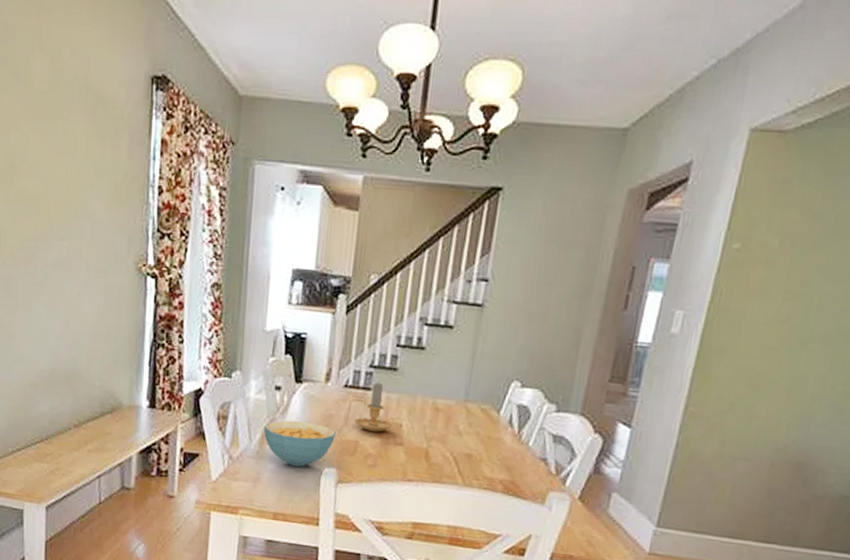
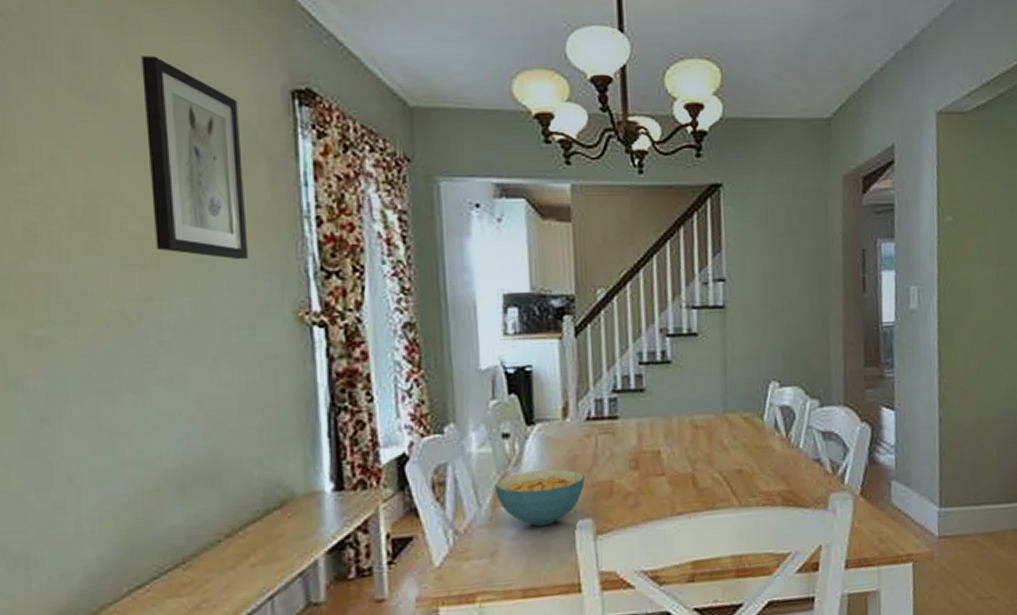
wall art: none [48,42,112,217] -> present [141,56,249,260]
candle: present [354,381,395,432] -> none [605,407,653,466]

